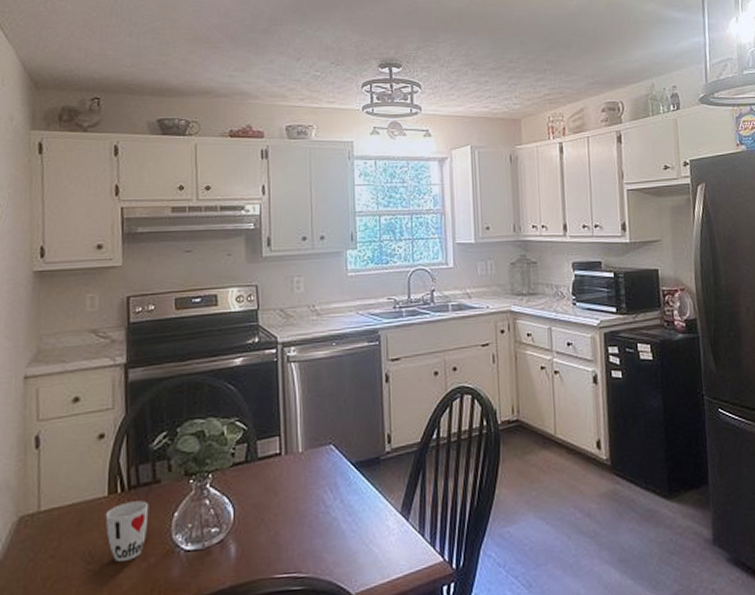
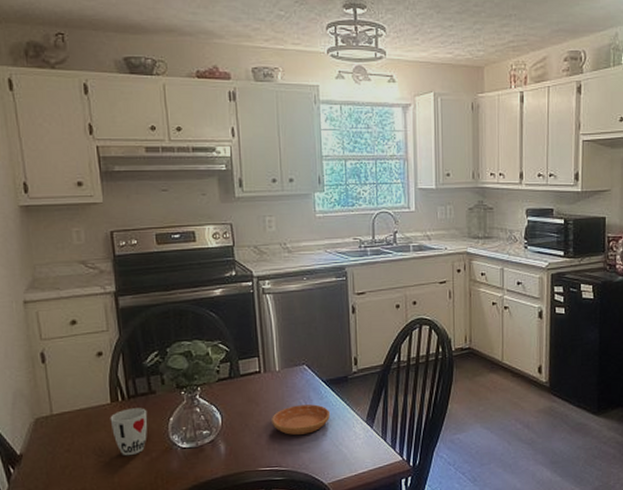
saucer: none [292,492,359,532] -> present [272,404,330,435]

